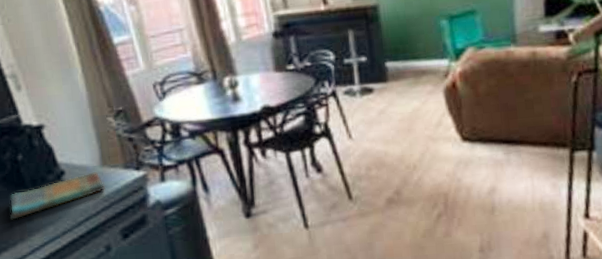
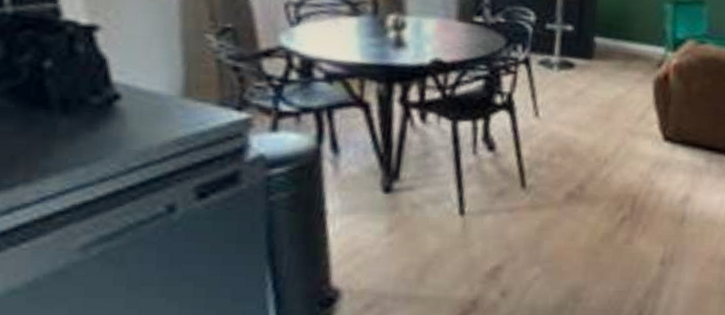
dish towel: present [10,171,106,220] -> none [13,102,184,151]

